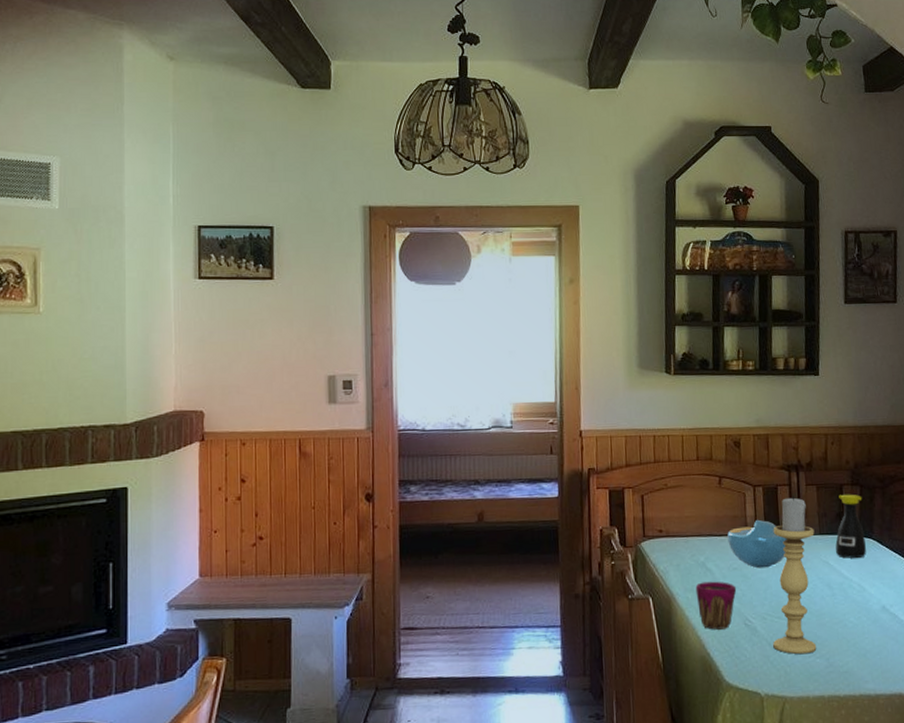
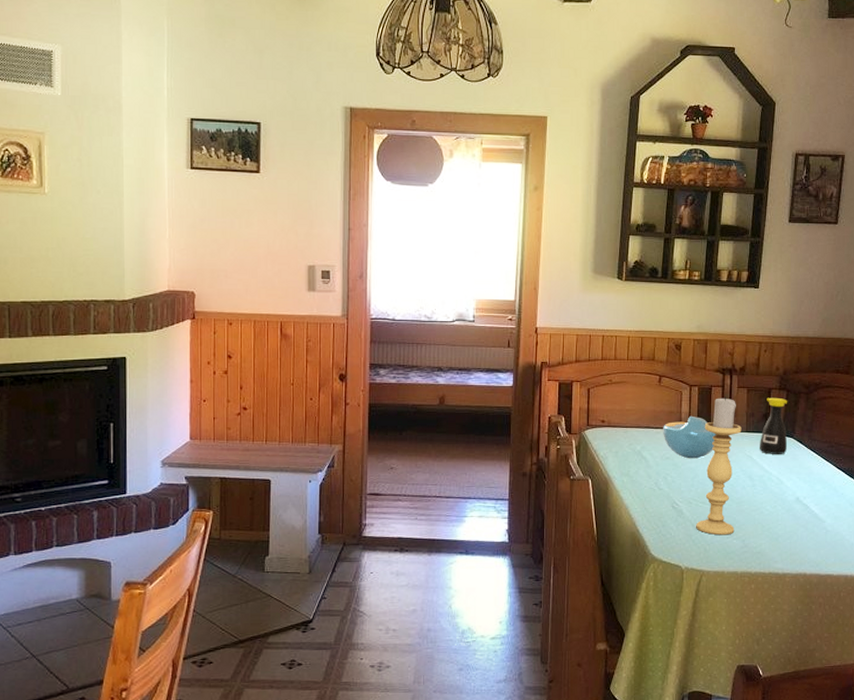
cup: present [695,581,737,630] -> none [631,468,667,510]

